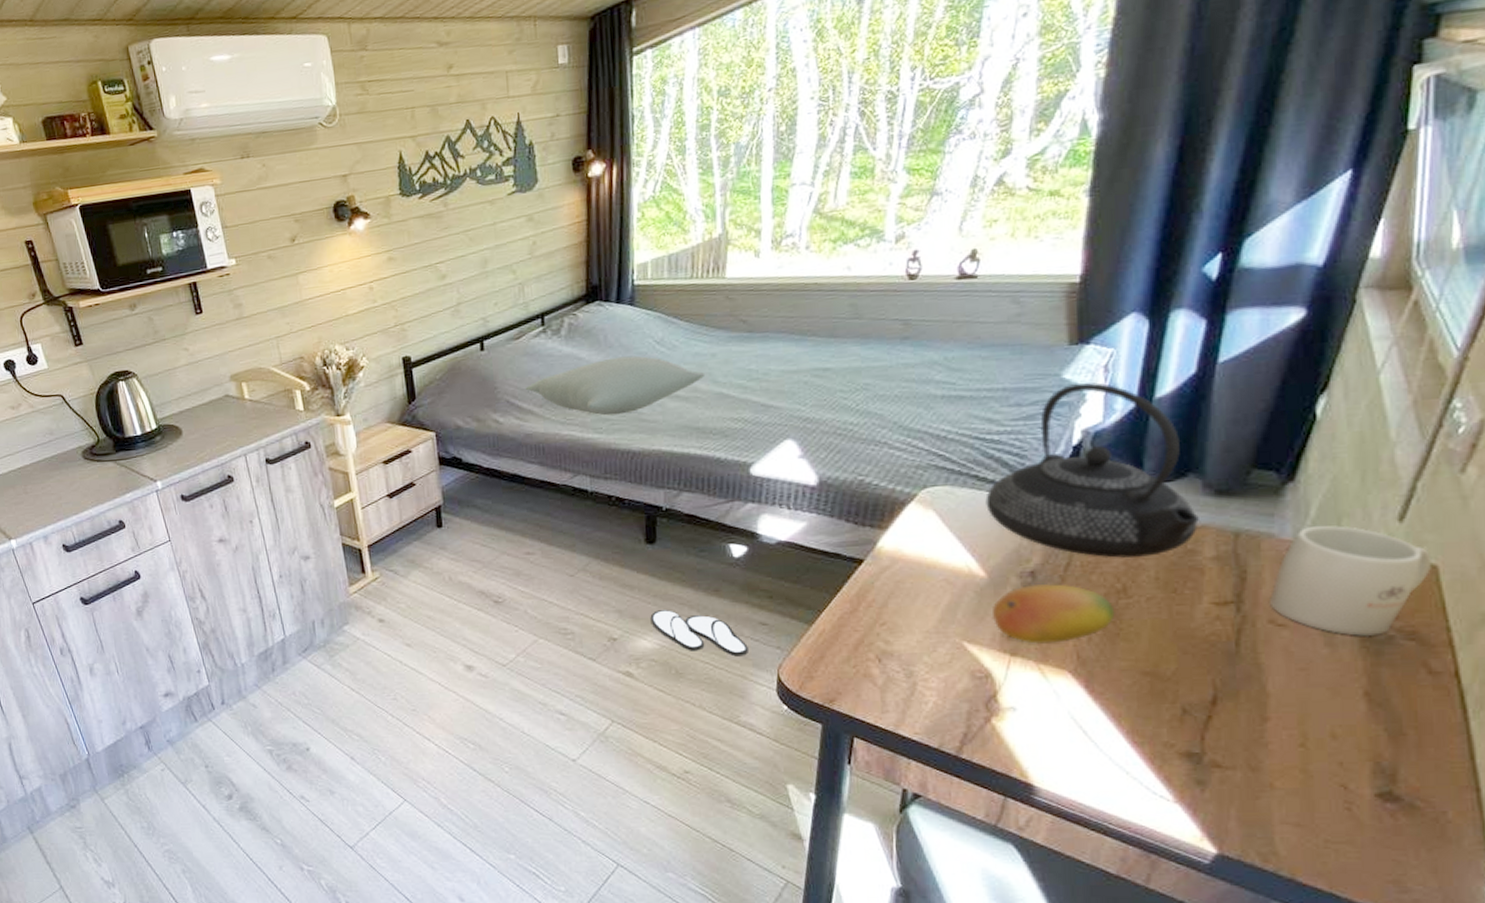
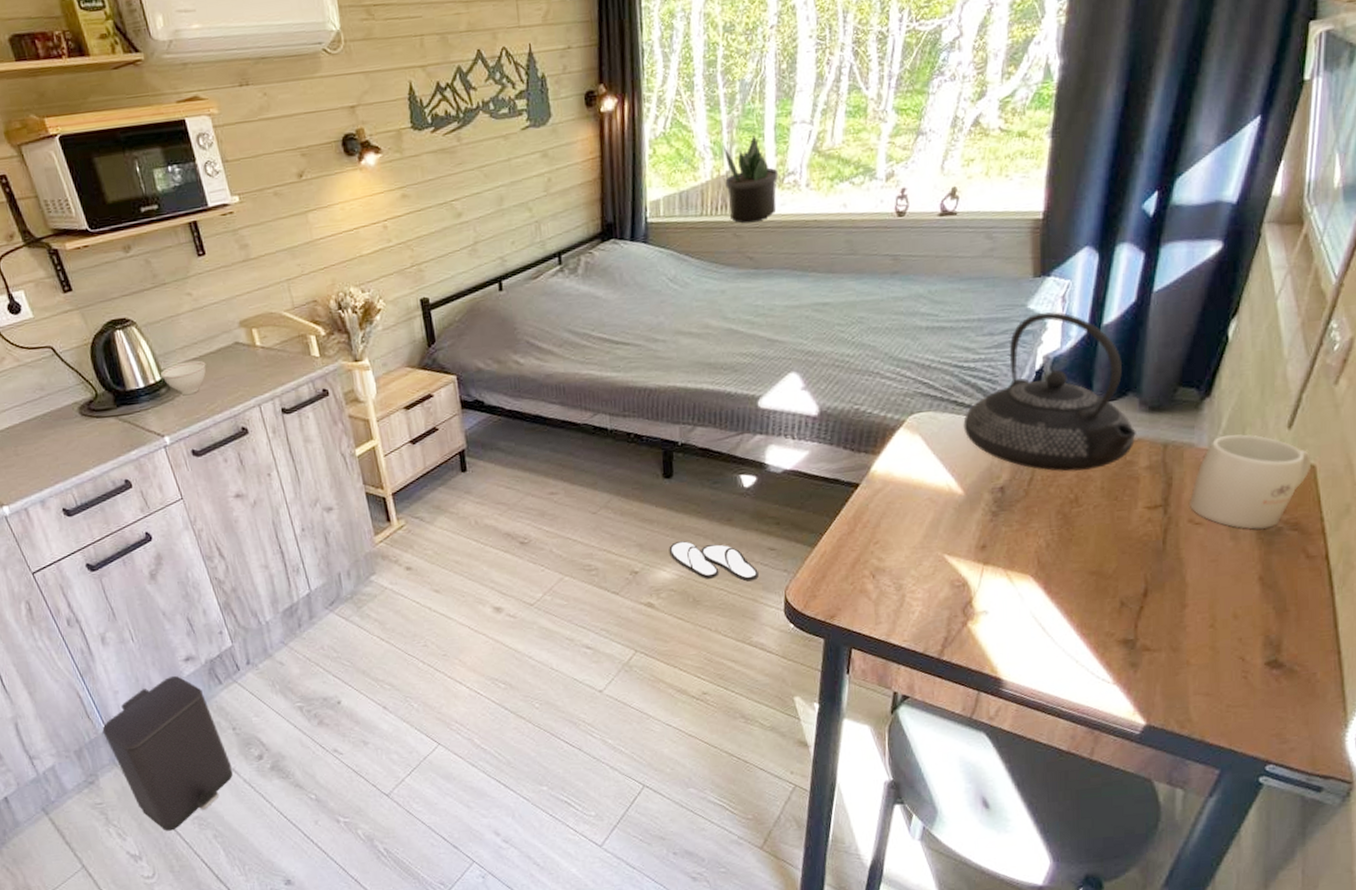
pedal bin: none [86,710,204,861] -> present [102,676,233,831]
bowl: none [156,411,198,444] -> present [161,360,207,396]
pillow: present [525,355,706,416] -> none [544,293,716,354]
planter: none [715,198,774,286] -> present [722,135,778,223]
fruit: present [991,583,1115,644] -> none [968,497,1069,552]

